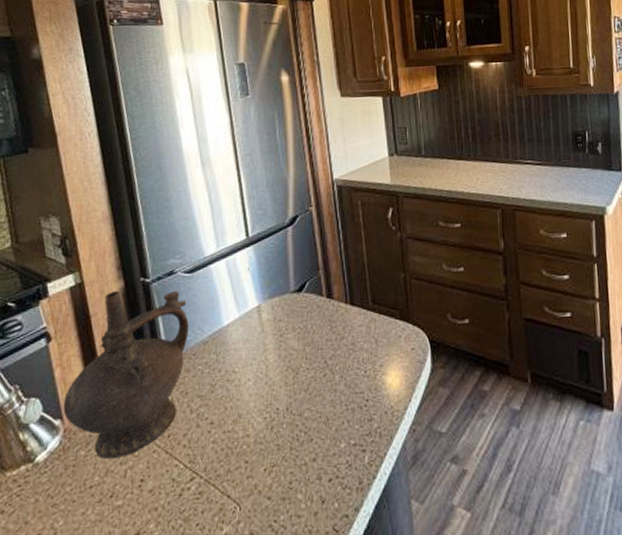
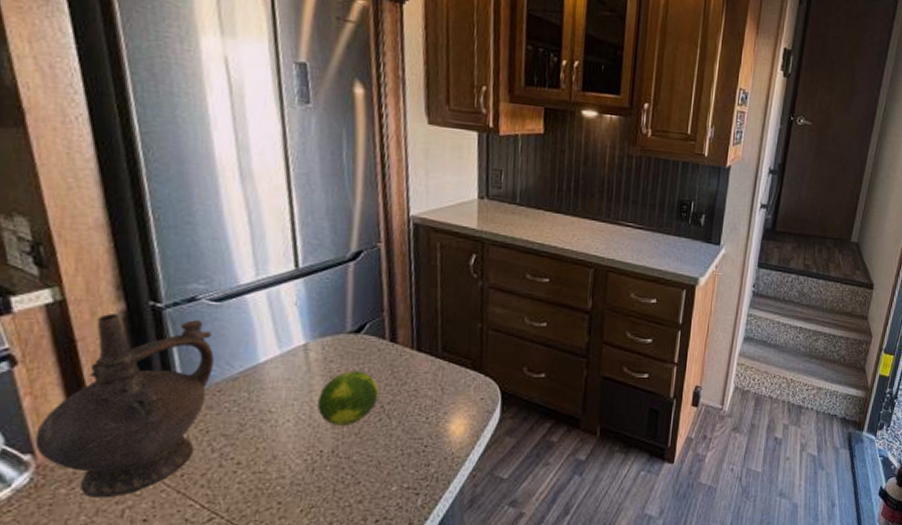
fruit: none [272,328,322,383] -> present [317,371,379,425]

